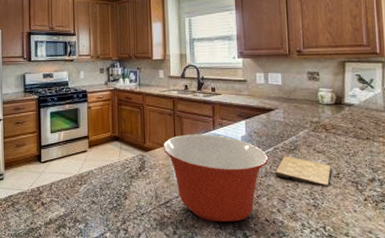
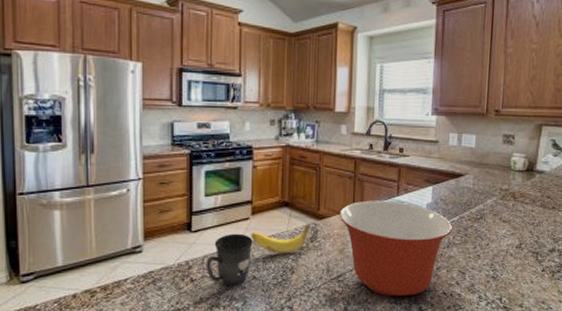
mug: none [53,164,91,210] -> present [206,233,253,286]
banana: none [89,154,139,182] -> present [250,223,311,254]
cutting board: present [274,156,332,187] -> none [457,225,515,258]

